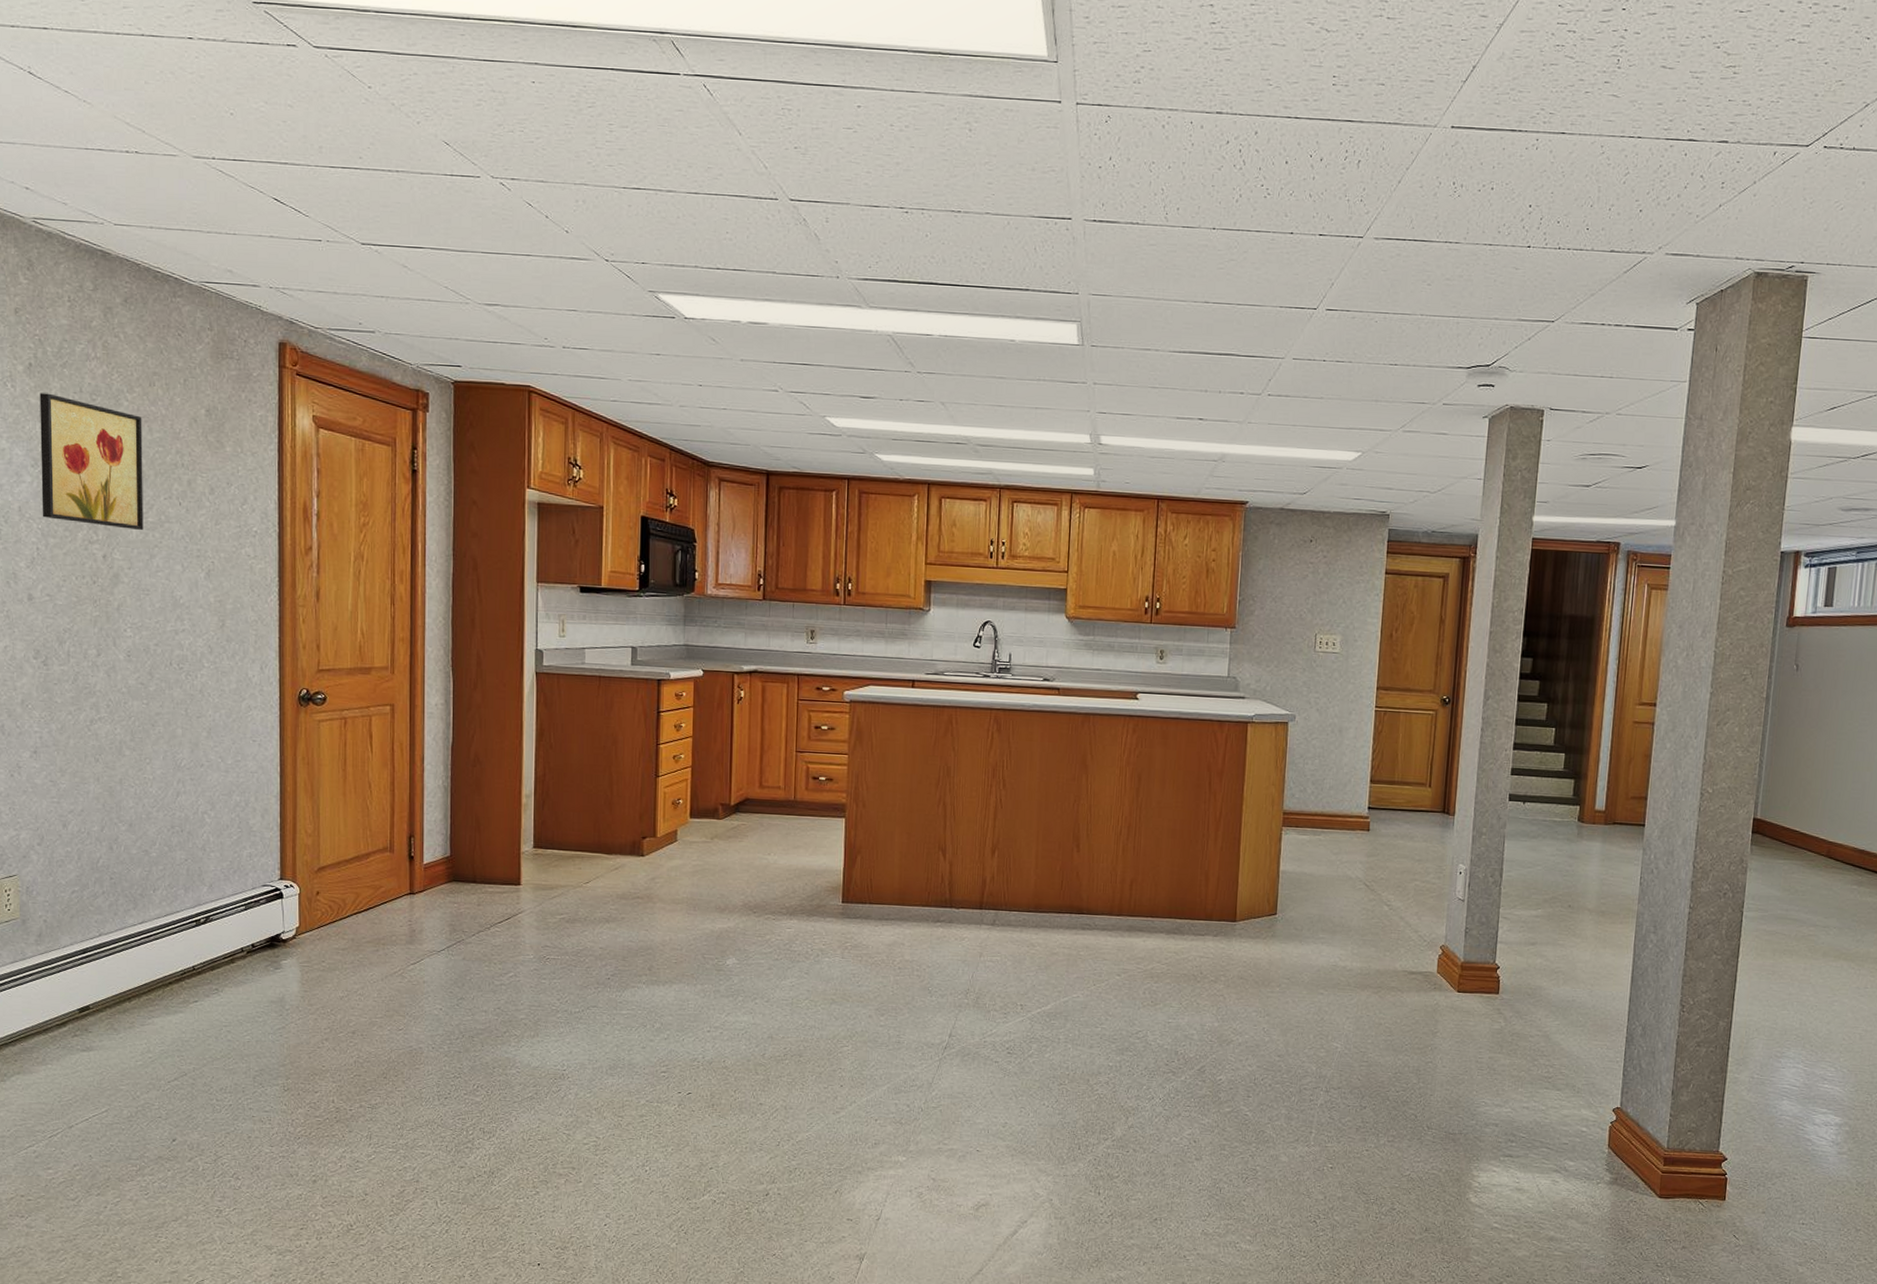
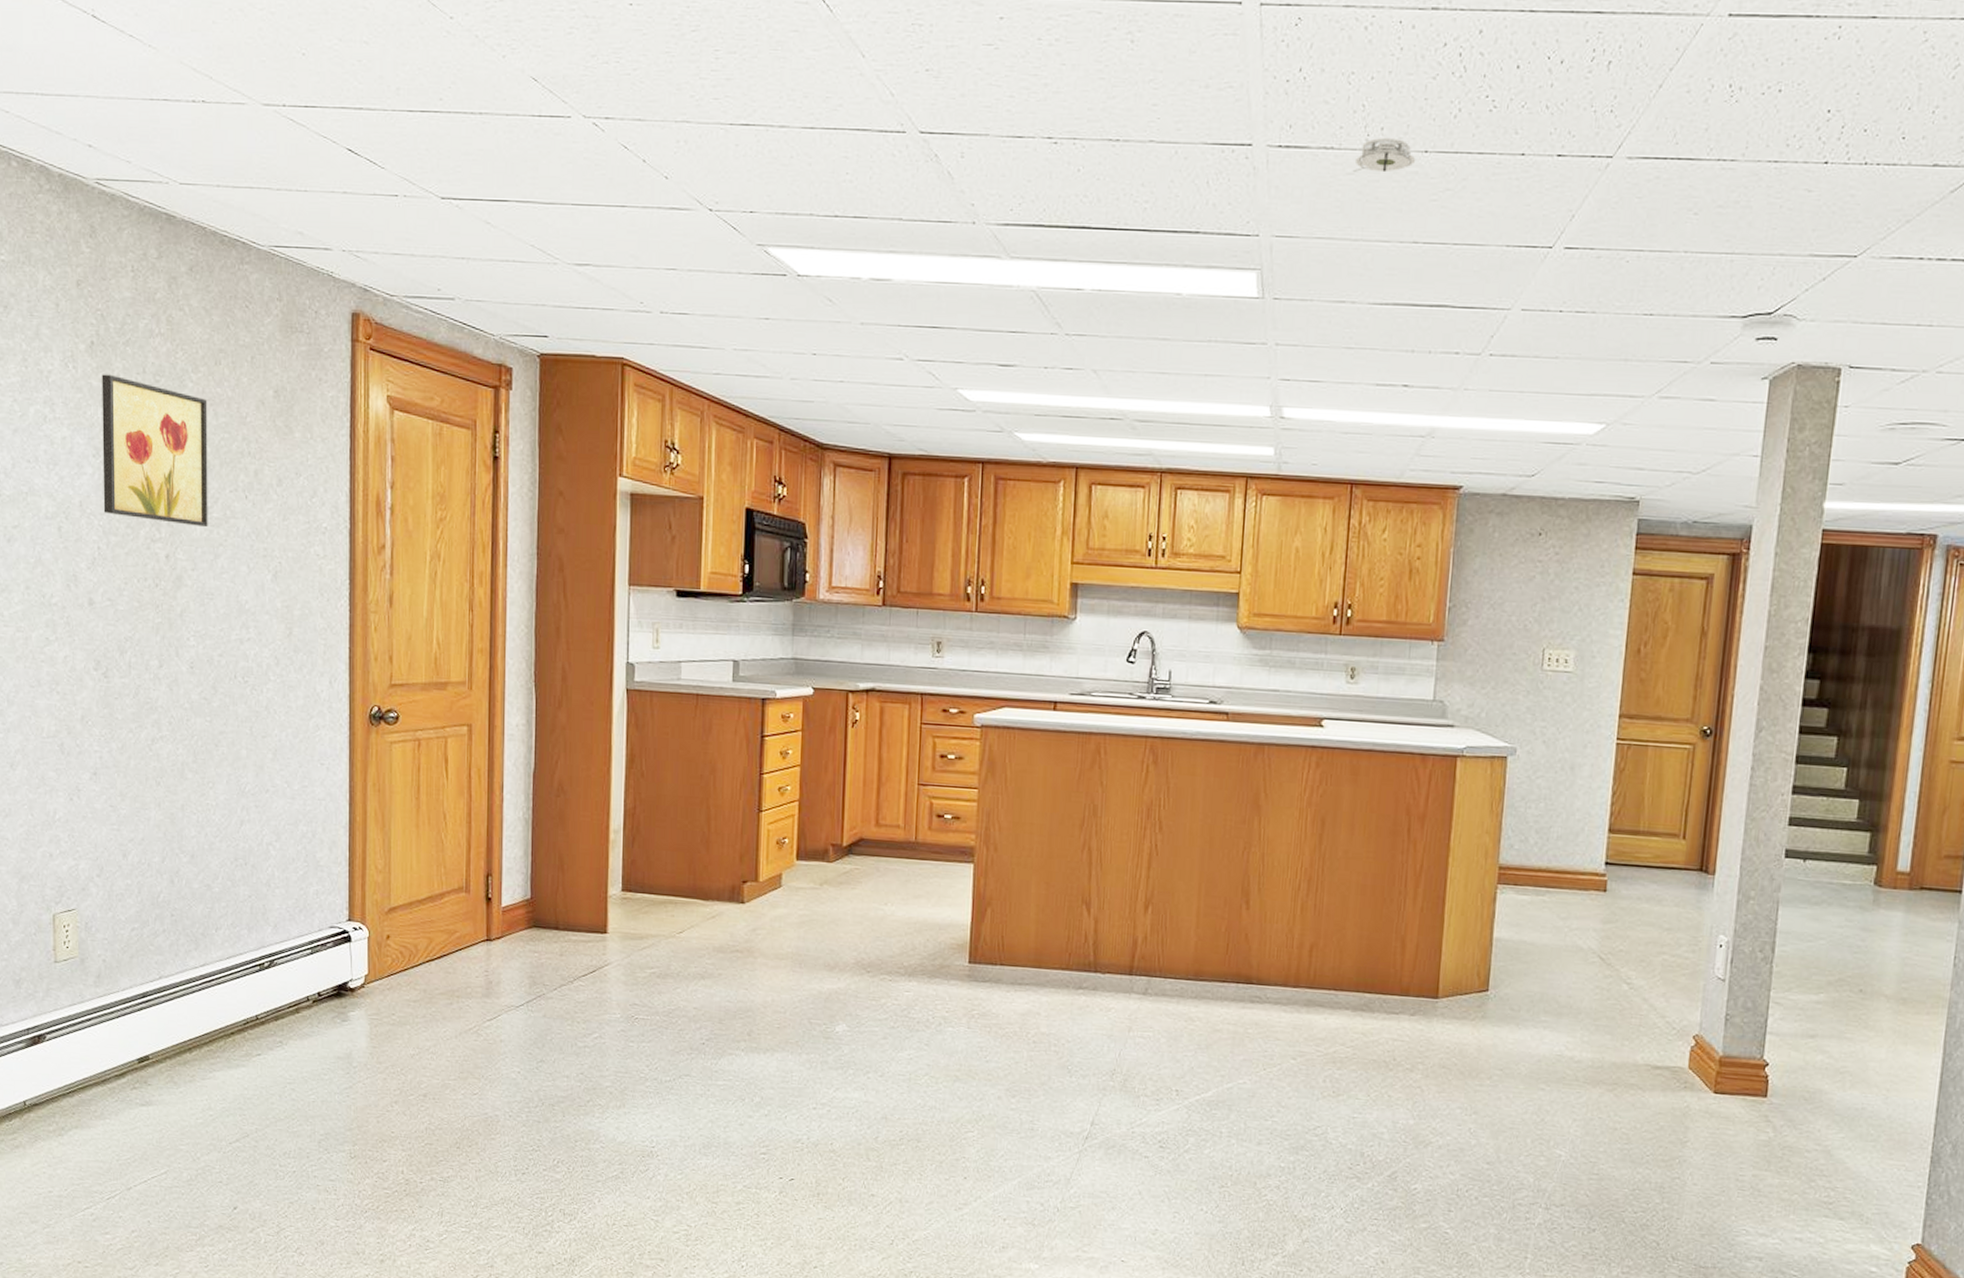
smoke detector: none [1154,216,1206,245] -> present [1352,138,1416,173]

